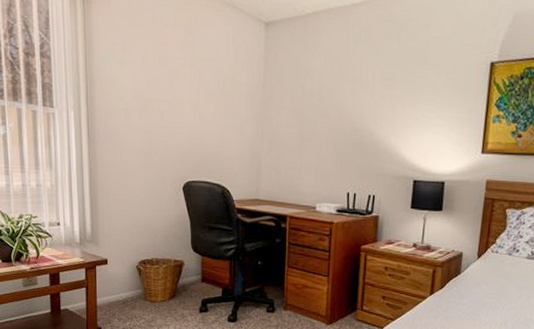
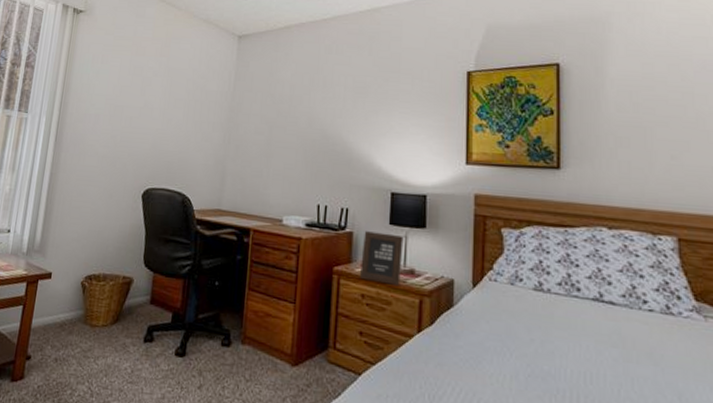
picture frame: none [384,215,423,259] -> present [360,231,404,286]

